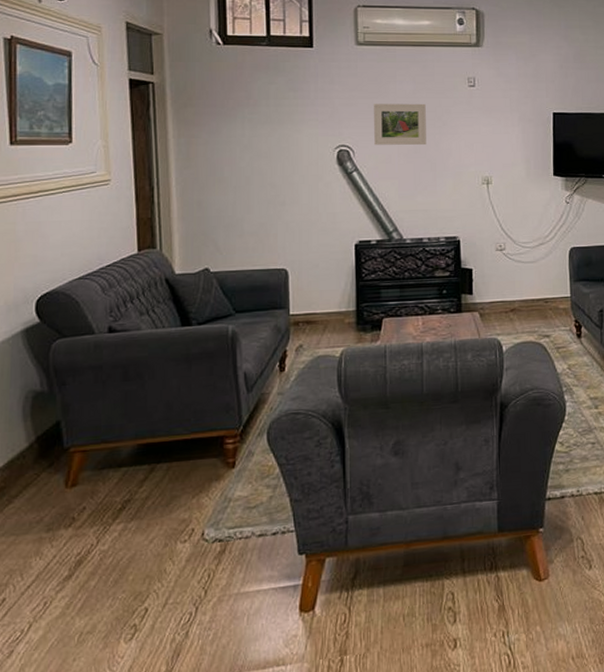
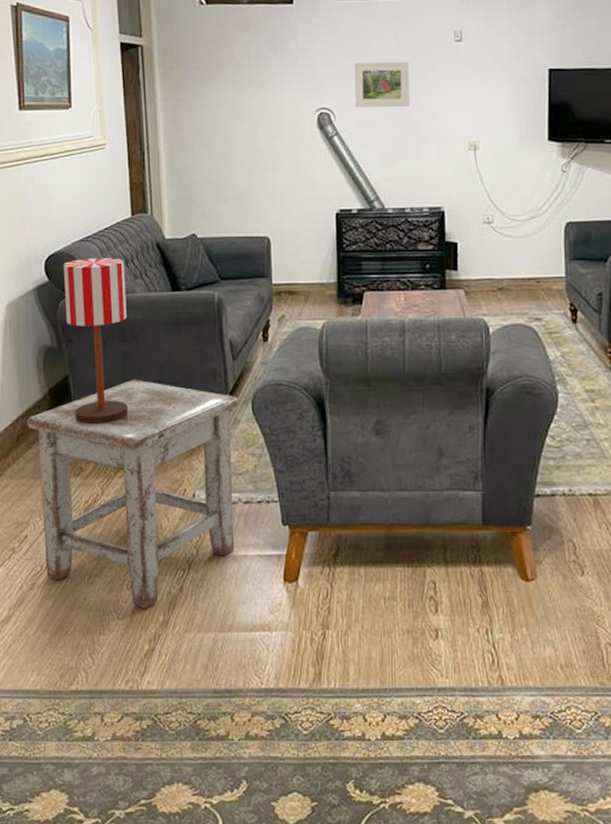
stool: none [8,419,253,662] -> present [26,379,239,609]
table lamp: none [57,295,131,471] -> present [63,257,128,424]

